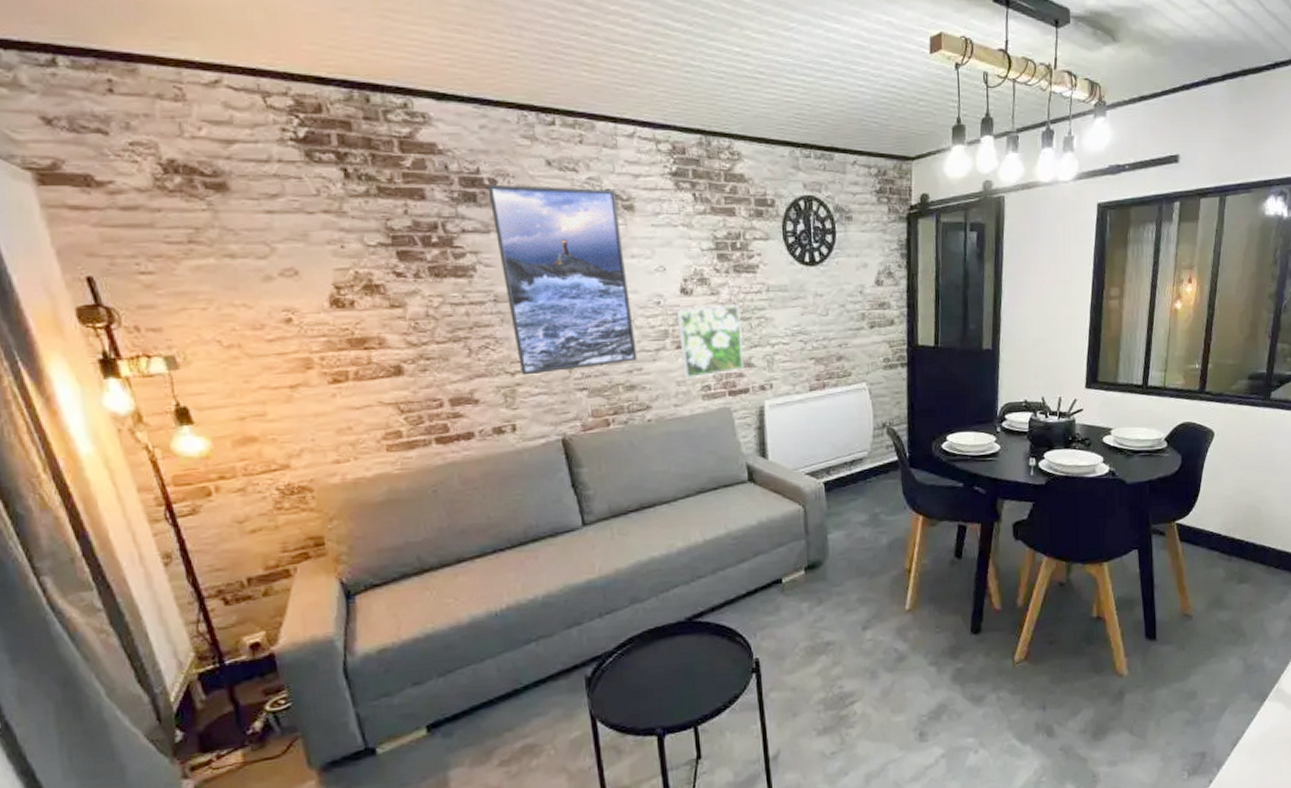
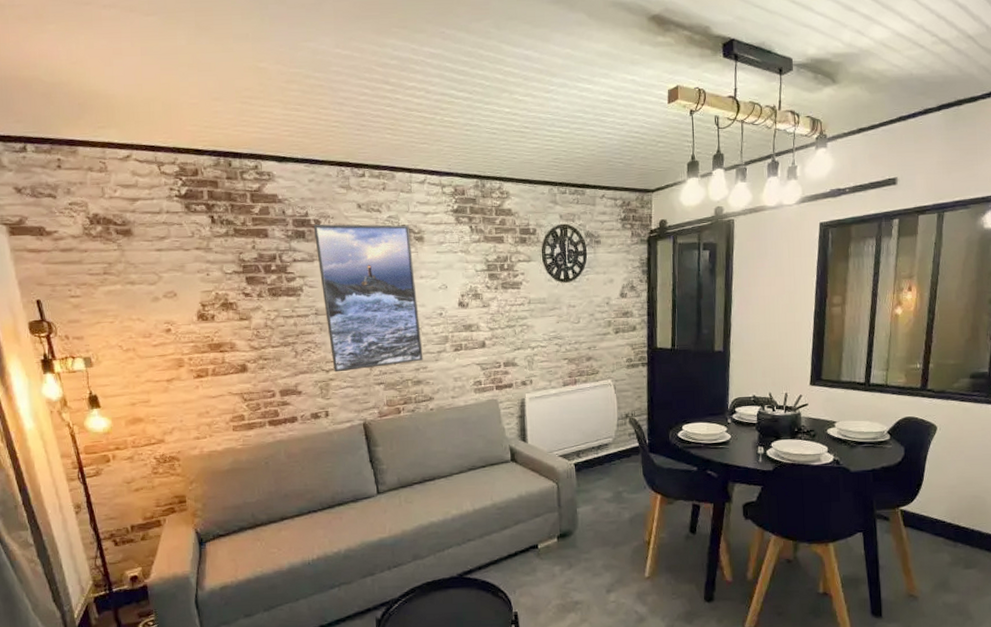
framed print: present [676,304,745,379] -> none [455,314,510,376]

